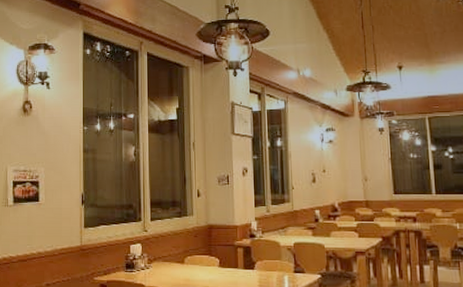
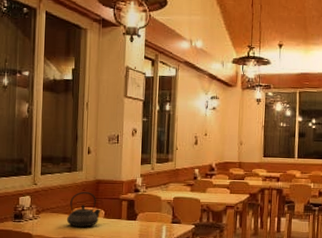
teapot: none [179,238,215,277] -> present [66,192,101,227]

